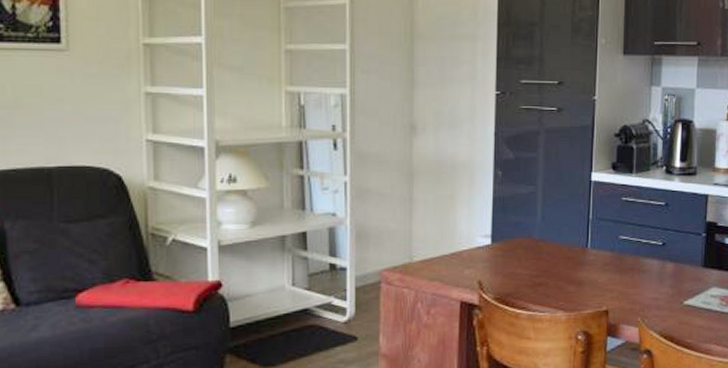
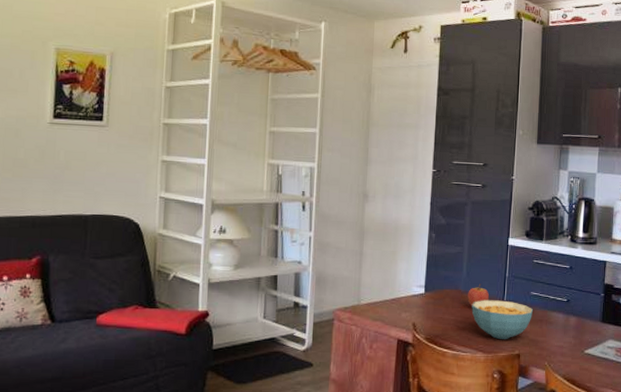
fruit: none [544,229,570,258] -> present [467,284,490,307]
cereal bowl: none [549,248,623,294] -> present [471,300,534,339]

